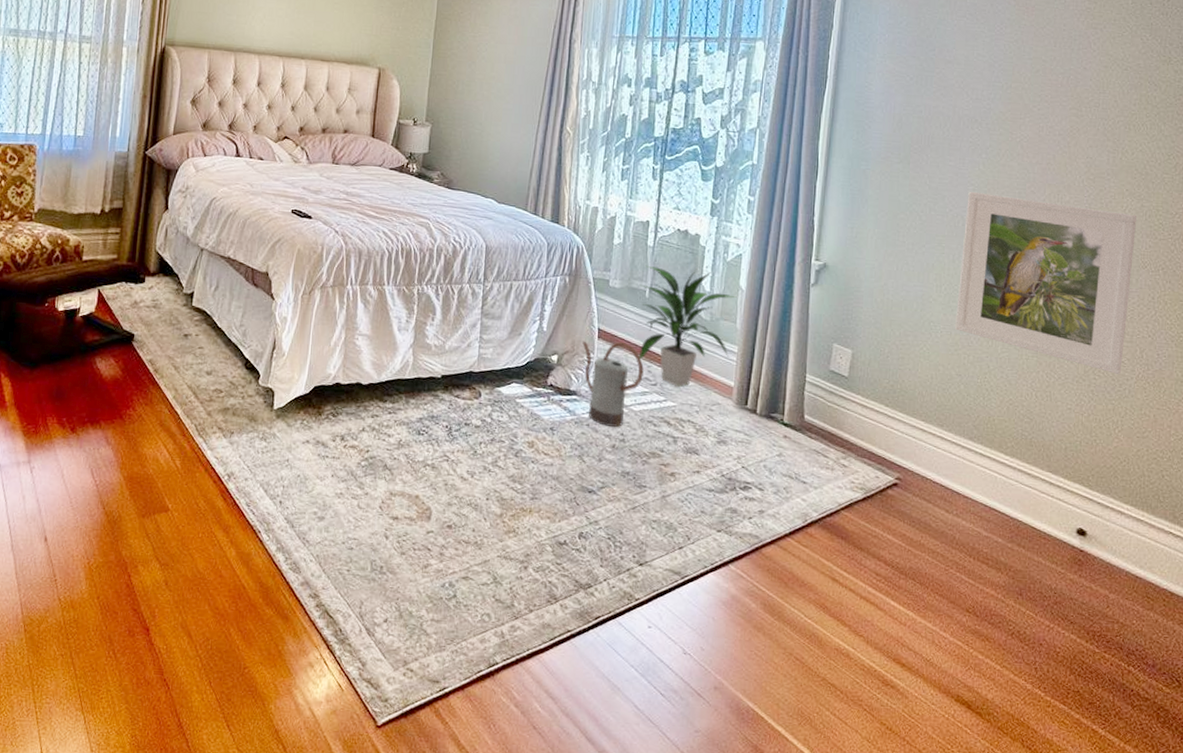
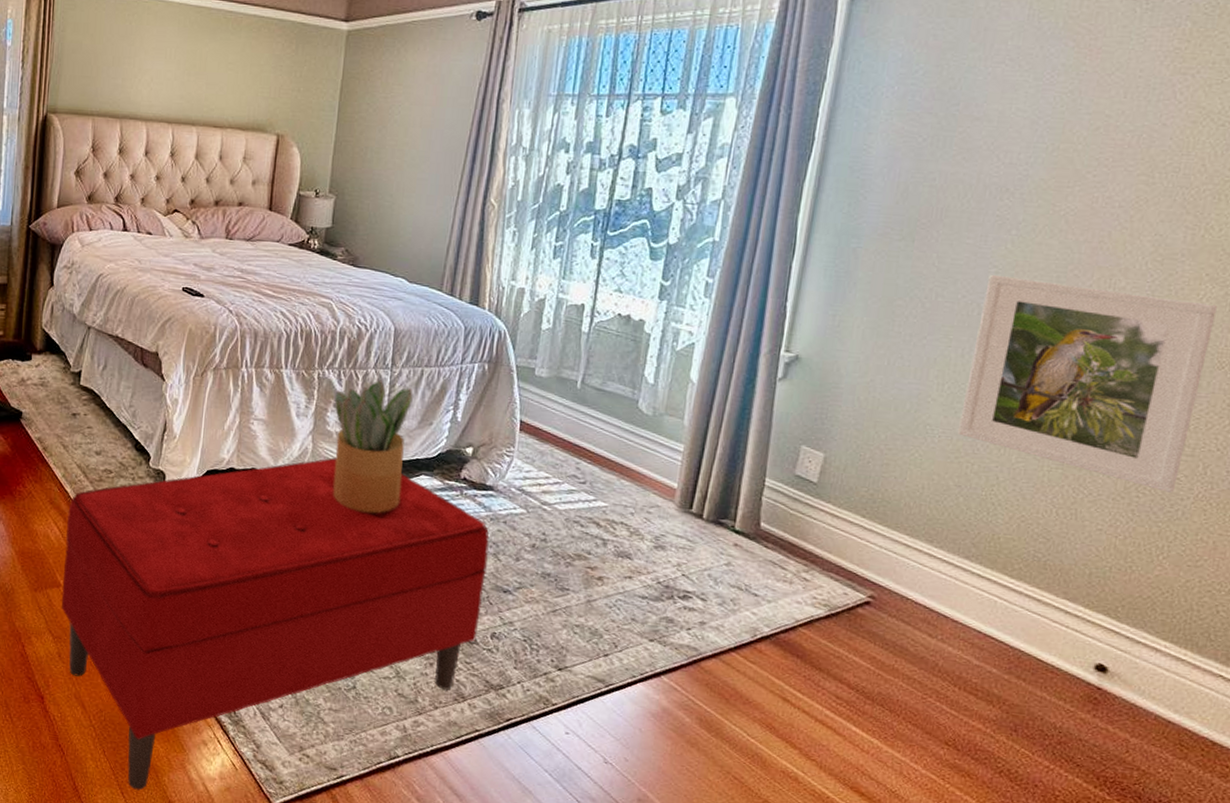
bench: none [169,369,575,721] -> present [61,457,489,790]
potted plant: none [432,294,504,422] -> present [333,380,413,514]
watering can: present [582,341,644,427] -> none [501,433,572,526]
indoor plant: present [639,265,736,387] -> none [567,353,684,486]

